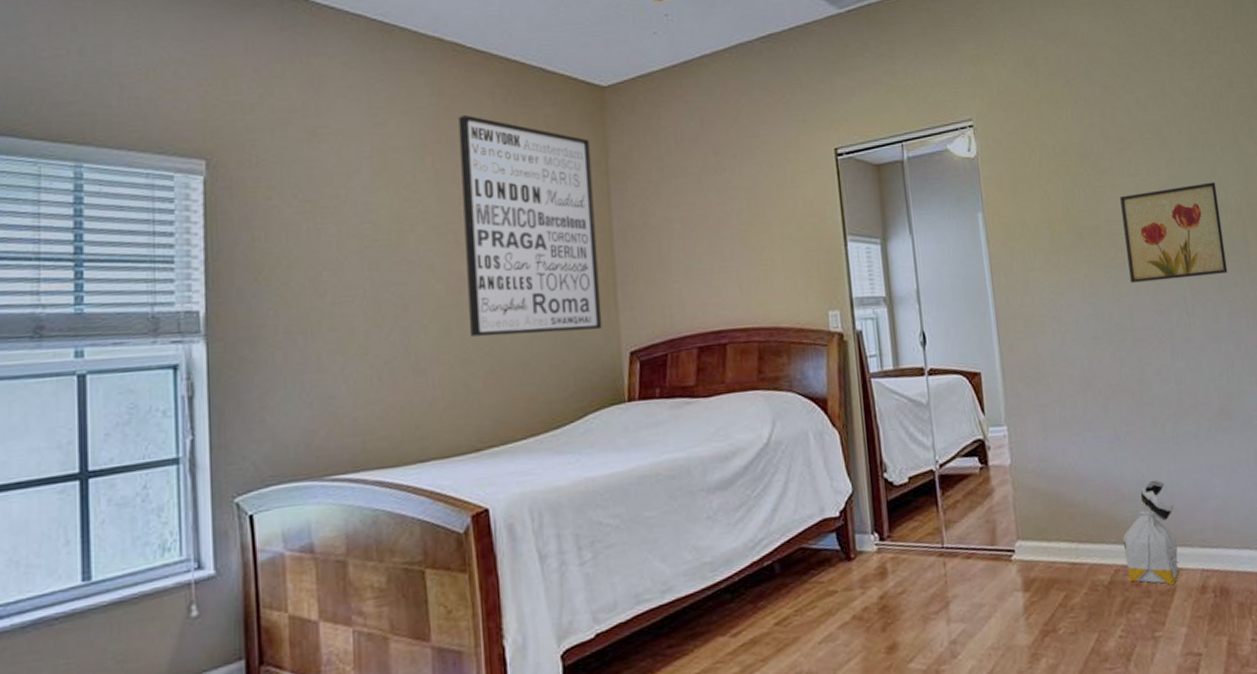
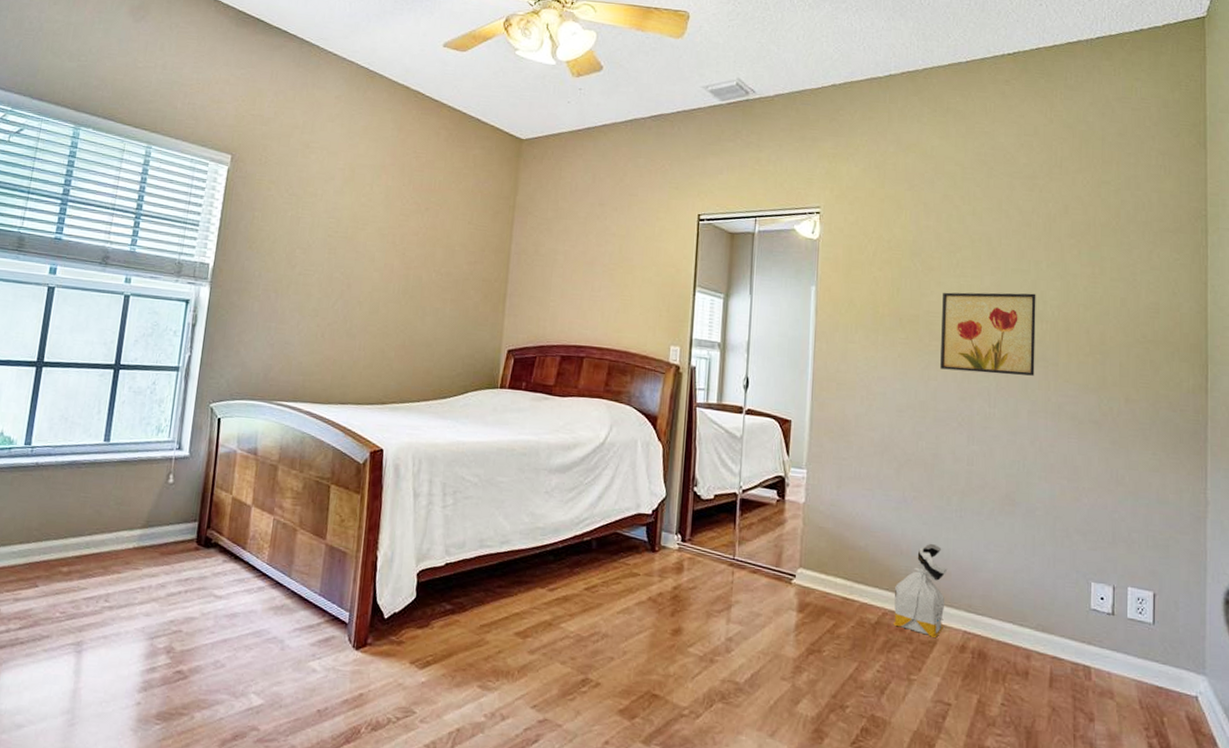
wall art: present [458,114,602,337] -> none [392,146,504,328]

